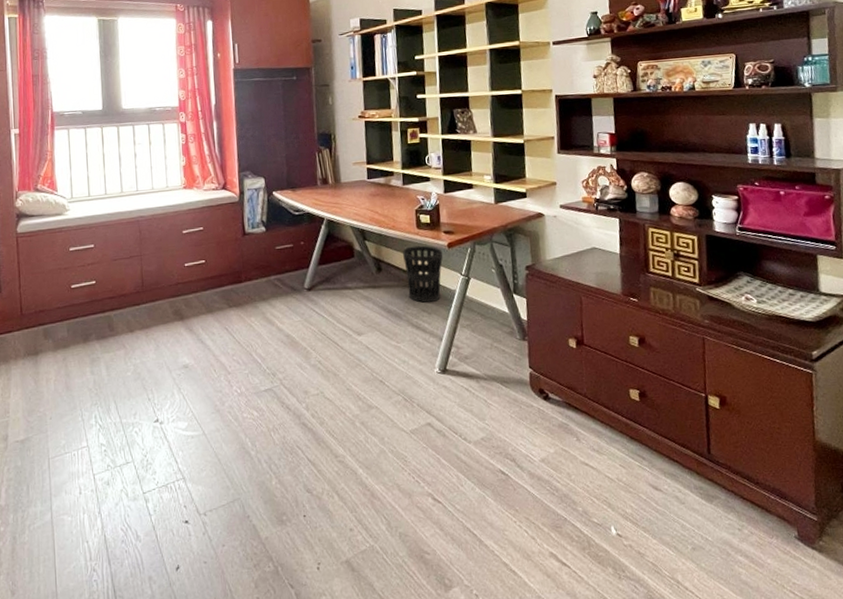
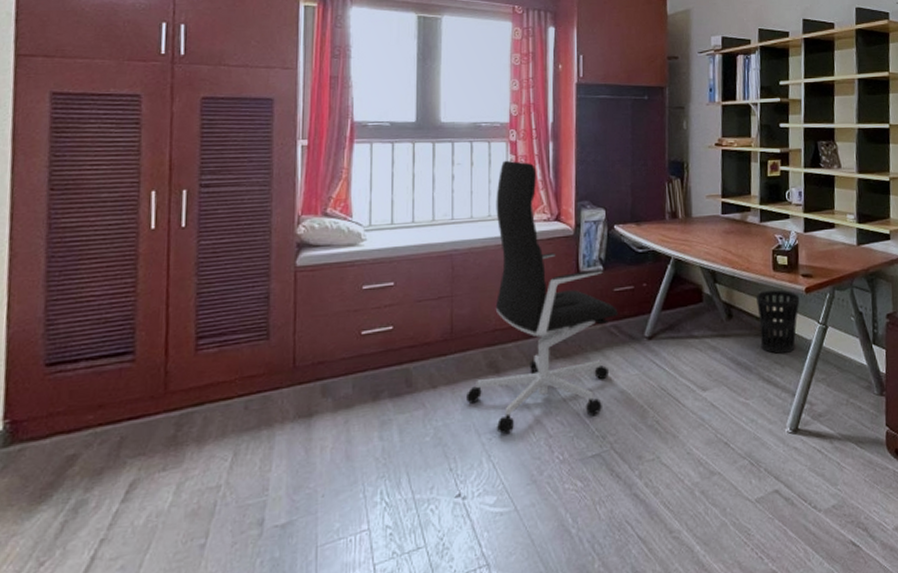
office chair: none [157,138,281,370] -> present [465,160,618,433]

